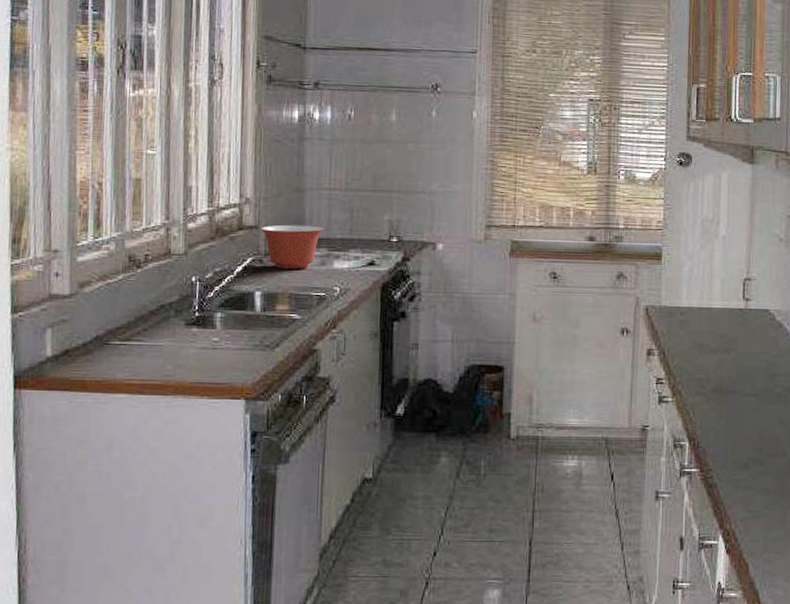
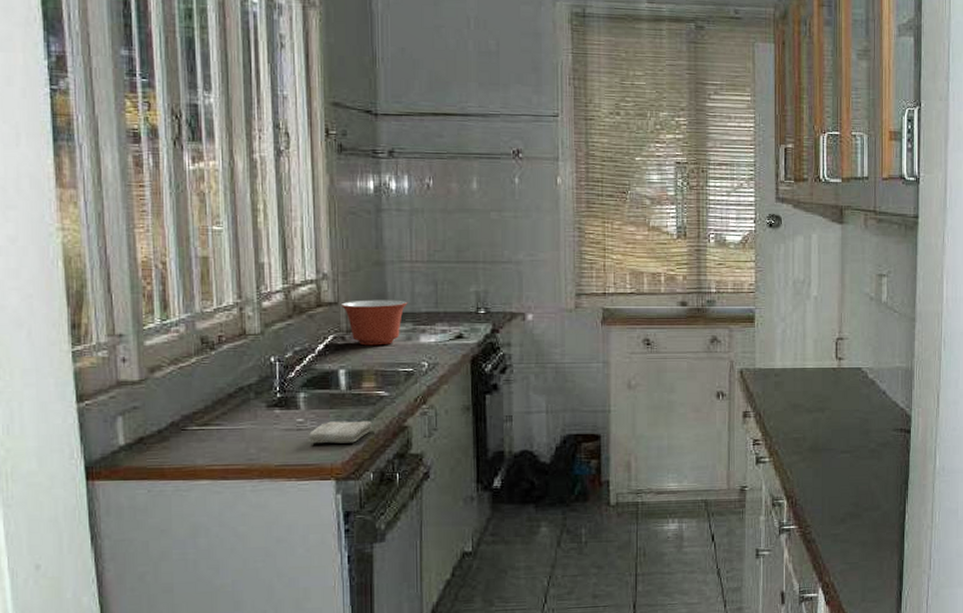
washcloth: none [222,342,284,364] -> present [308,420,373,444]

